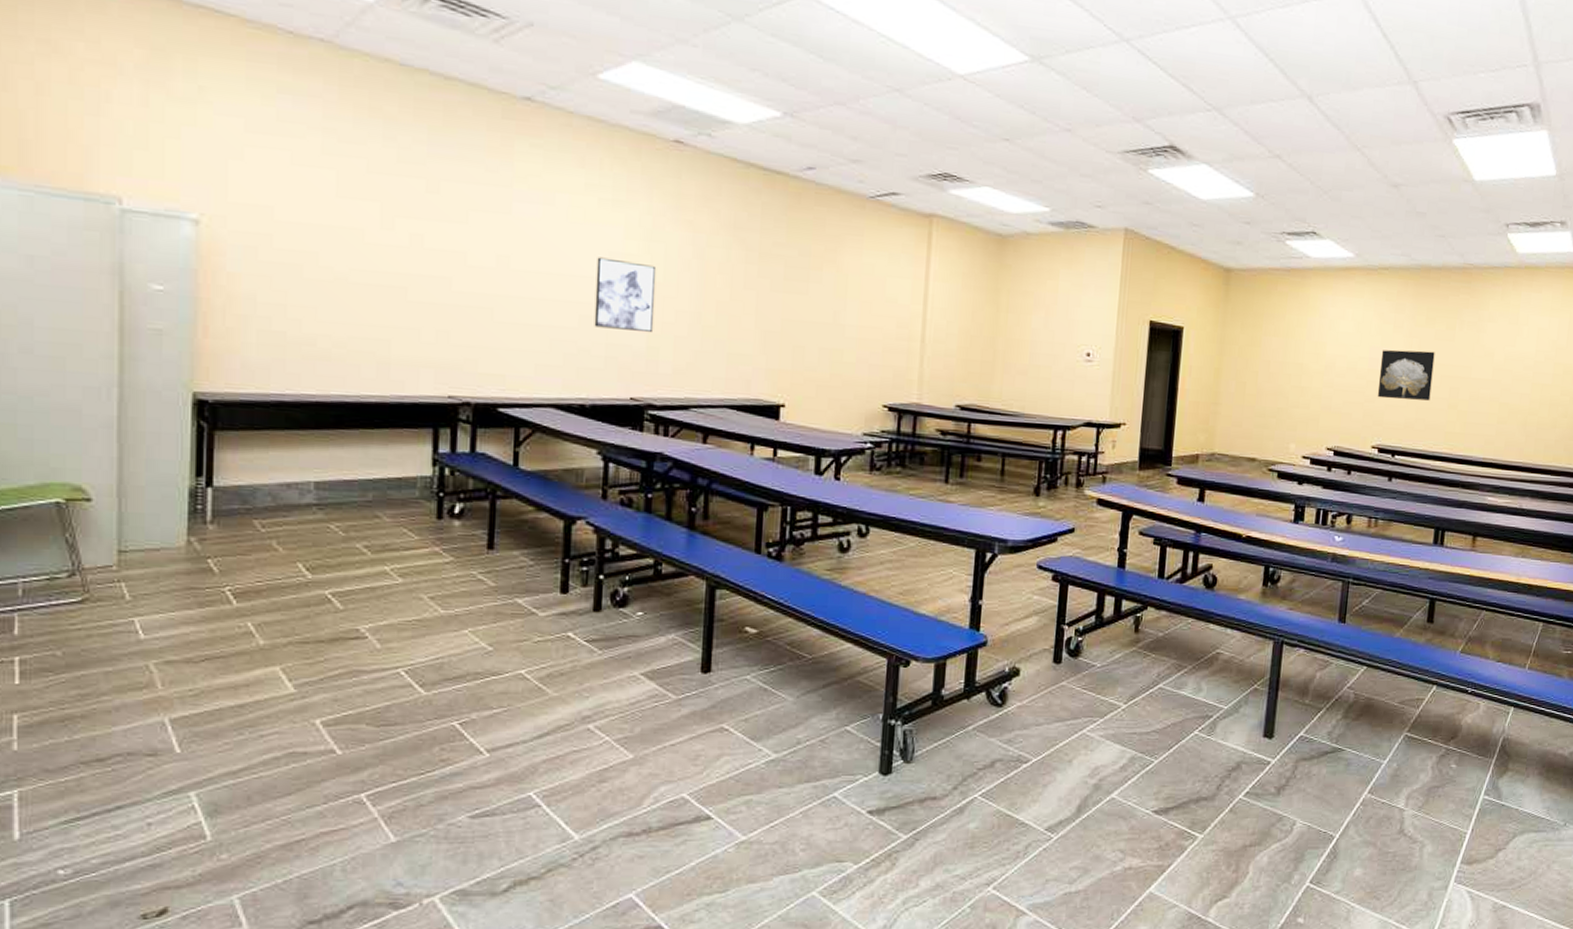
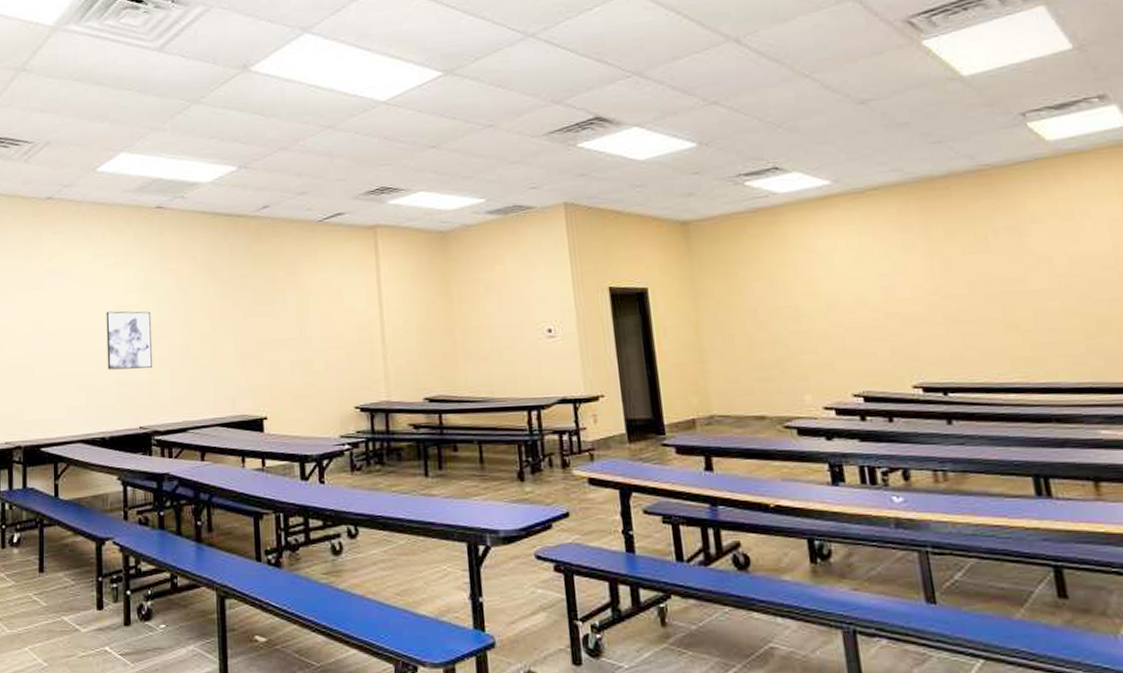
wall art: present [1377,349,1435,401] -> none [895,268,978,330]

